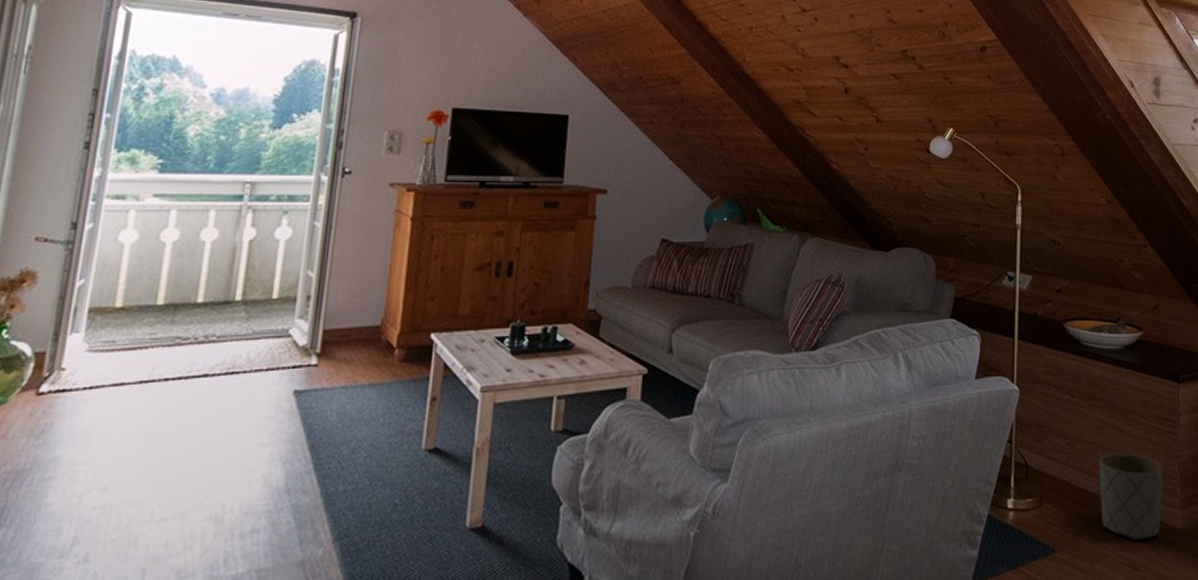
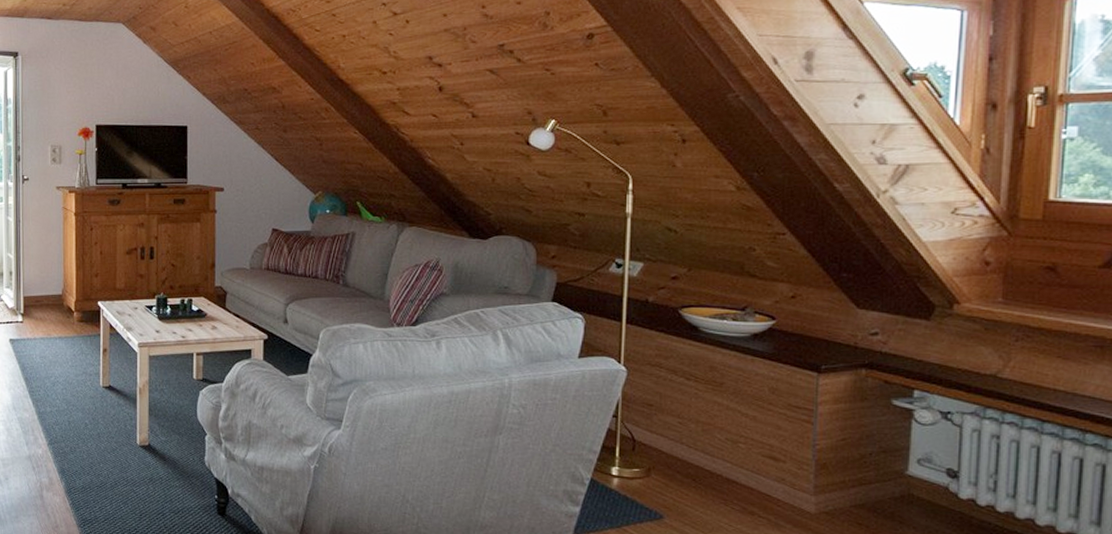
planter: present [1099,452,1163,541] -> none [716,435,793,518]

